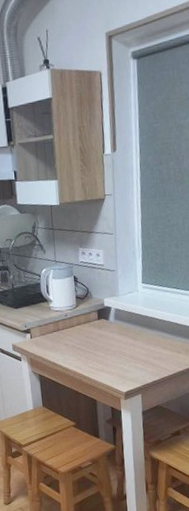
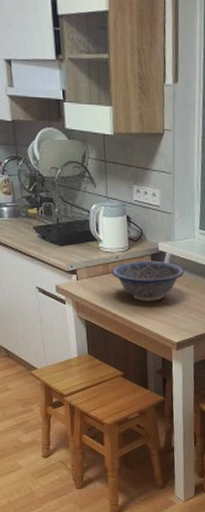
decorative bowl: none [61,315,130,355] -> present [111,260,185,302]

